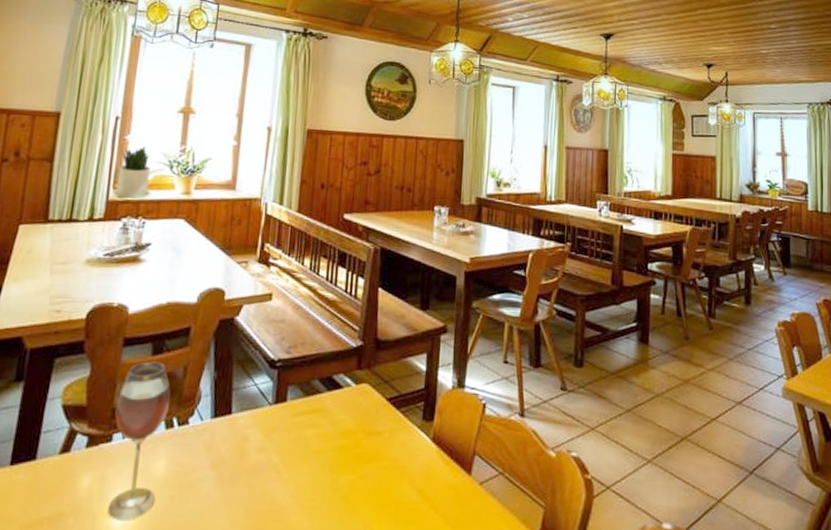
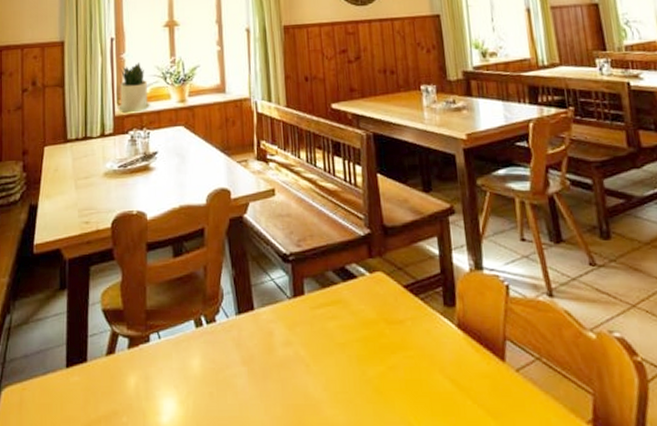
wineglass: present [108,361,171,520] -> none [147,263,197,417]

